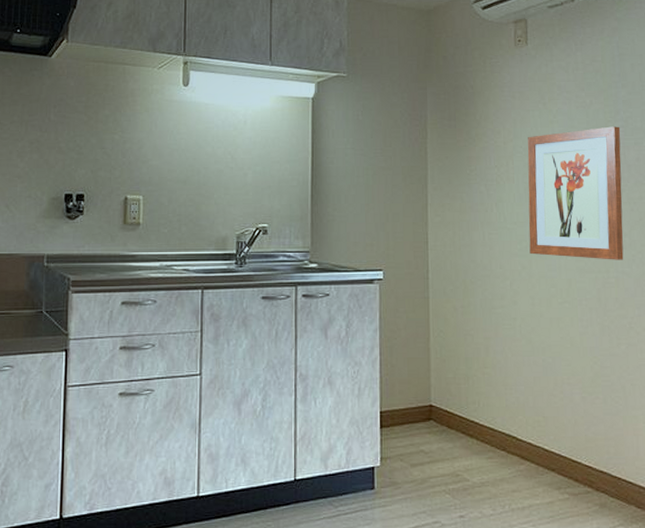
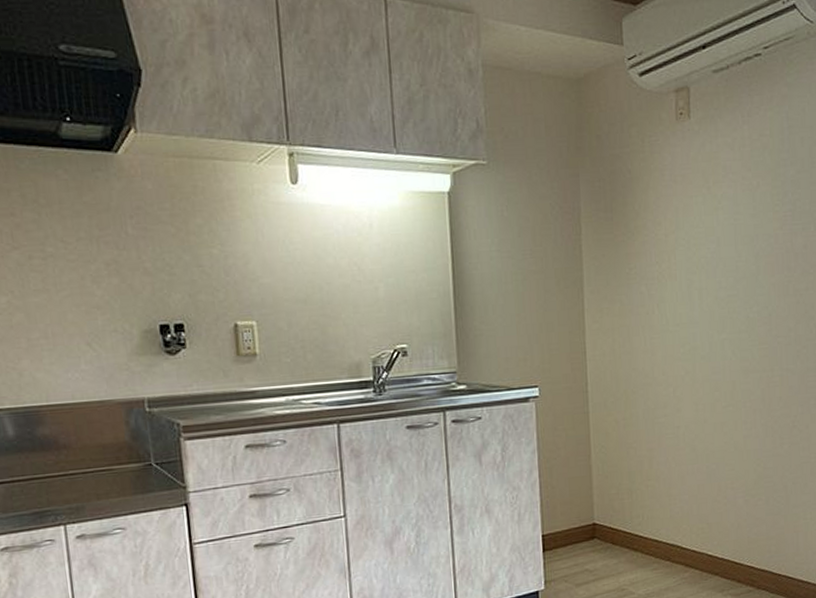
wall art: present [527,126,624,260] -> none [690,210,789,358]

